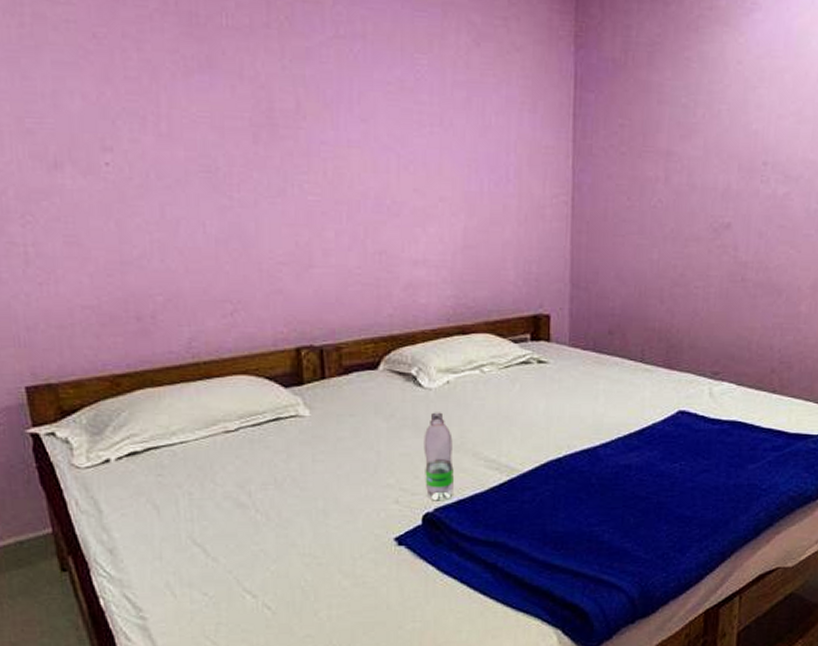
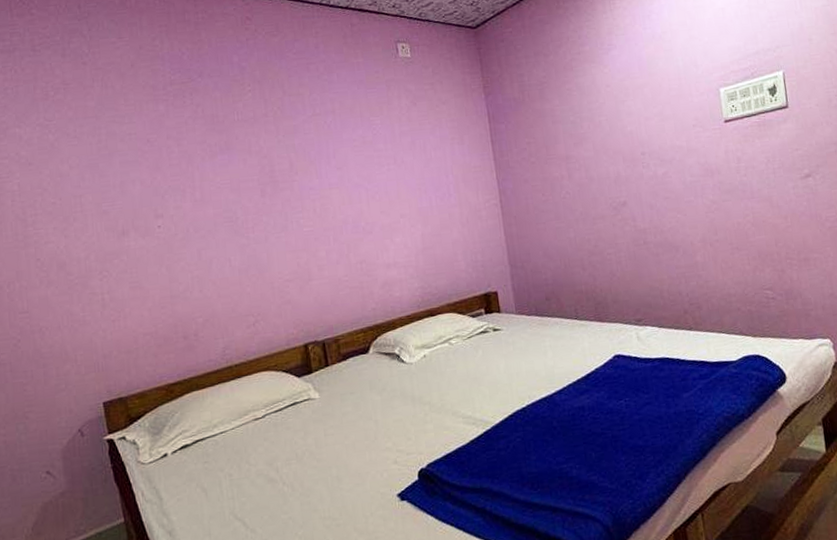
bottle: present [423,412,455,501] -> none [411,381,441,458]

